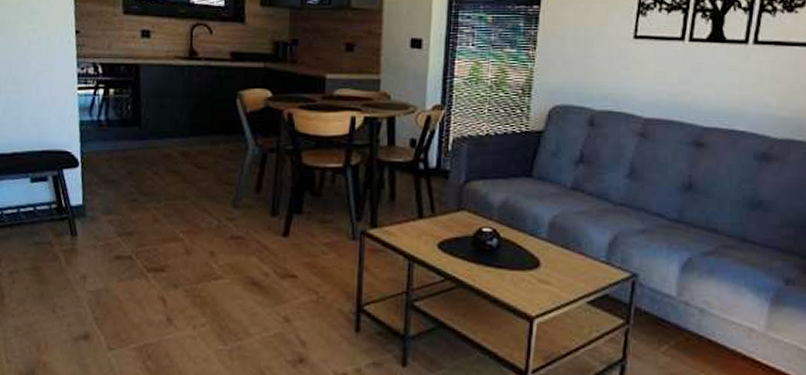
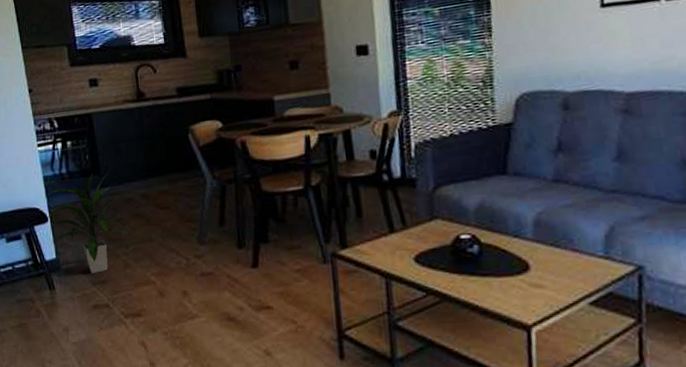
indoor plant: none [82,124,161,224] -> present [49,172,127,274]

